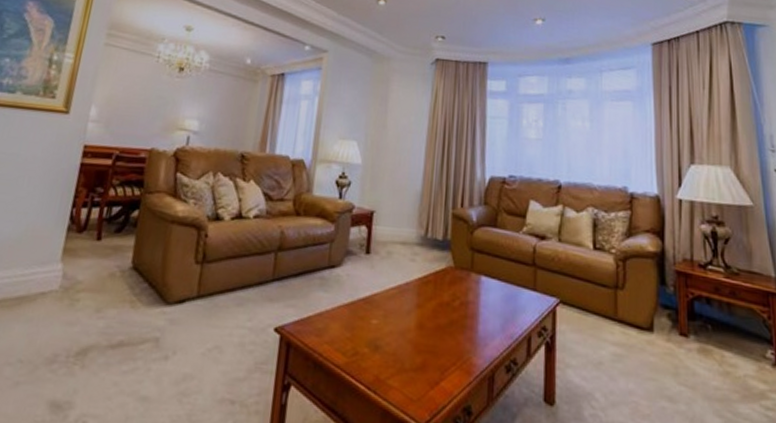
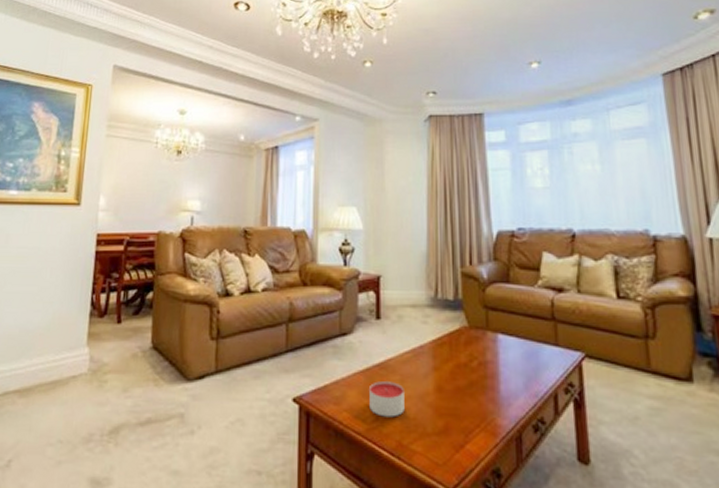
candle: none [351,315,387,352] -> present [369,381,405,417]

